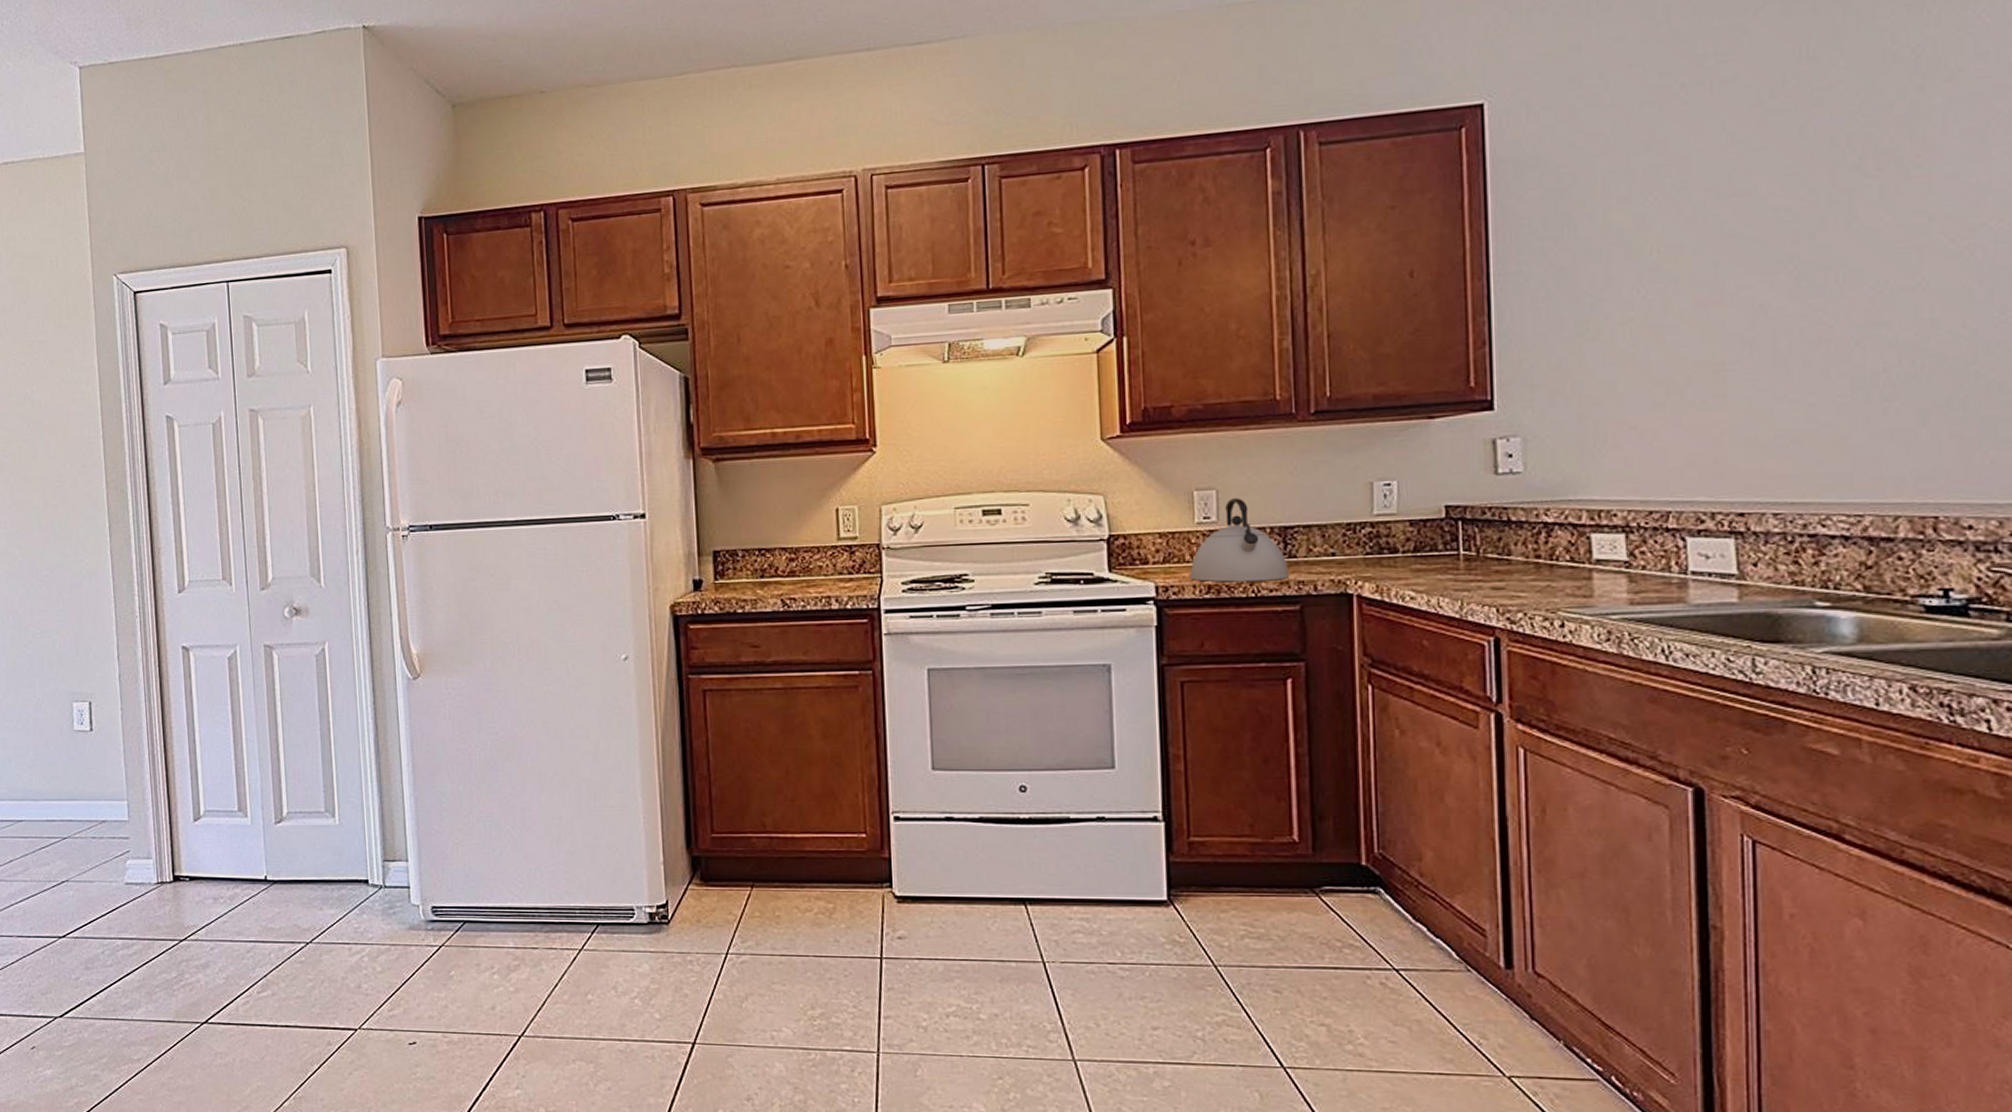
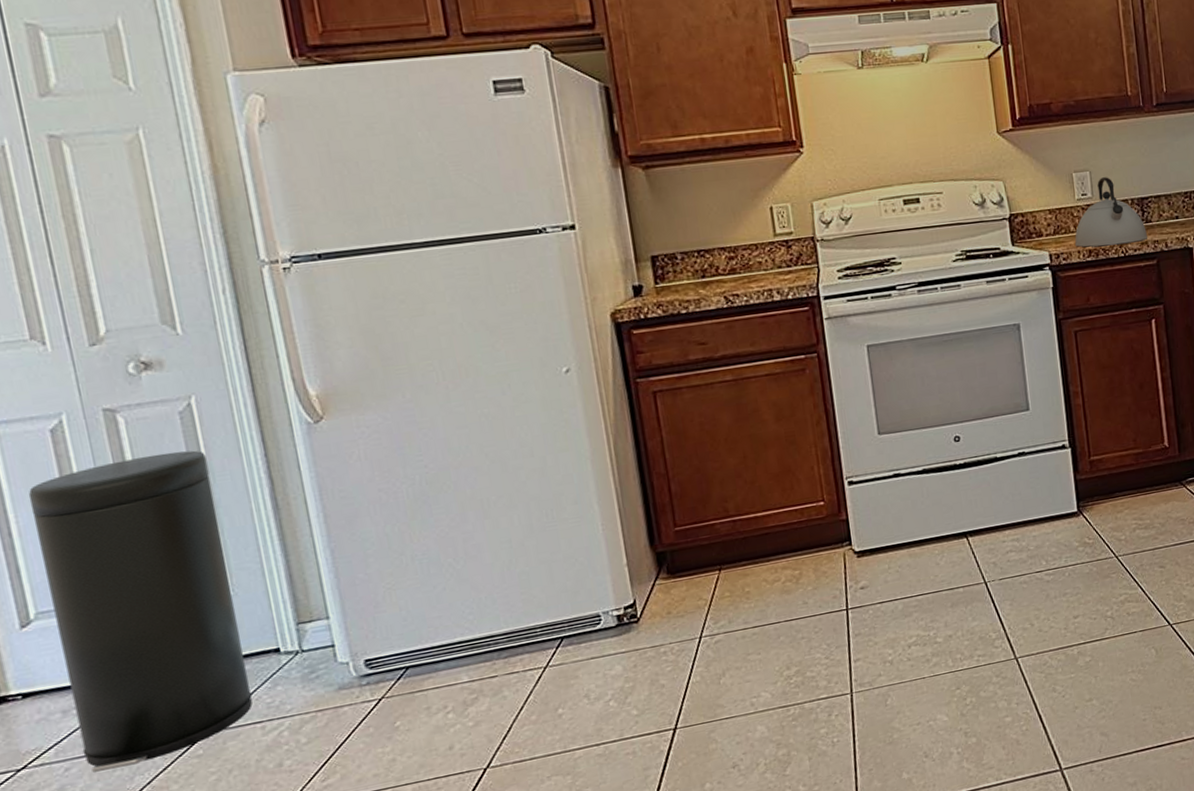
pedal bin: none [209,689,345,957] -> present [28,450,253,773]

